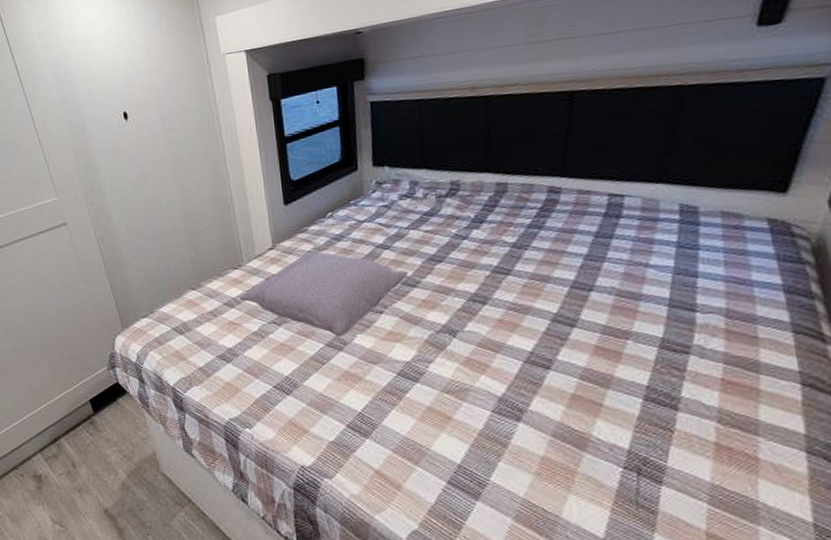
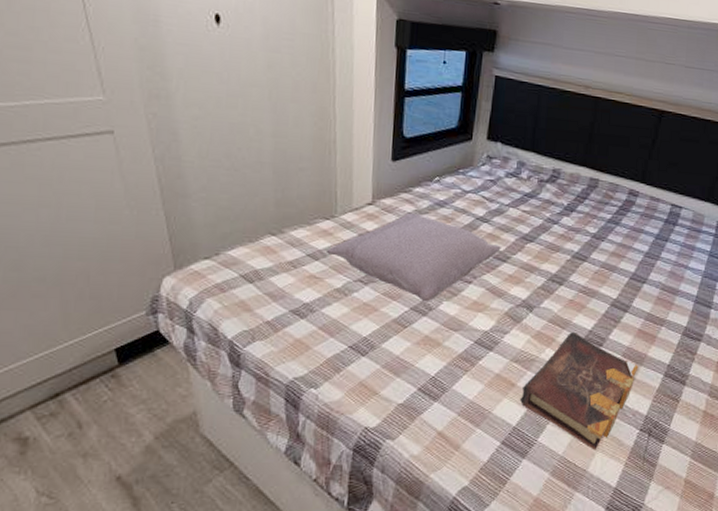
book: none [460,354,605,492] -> present [520,331,639,450]

